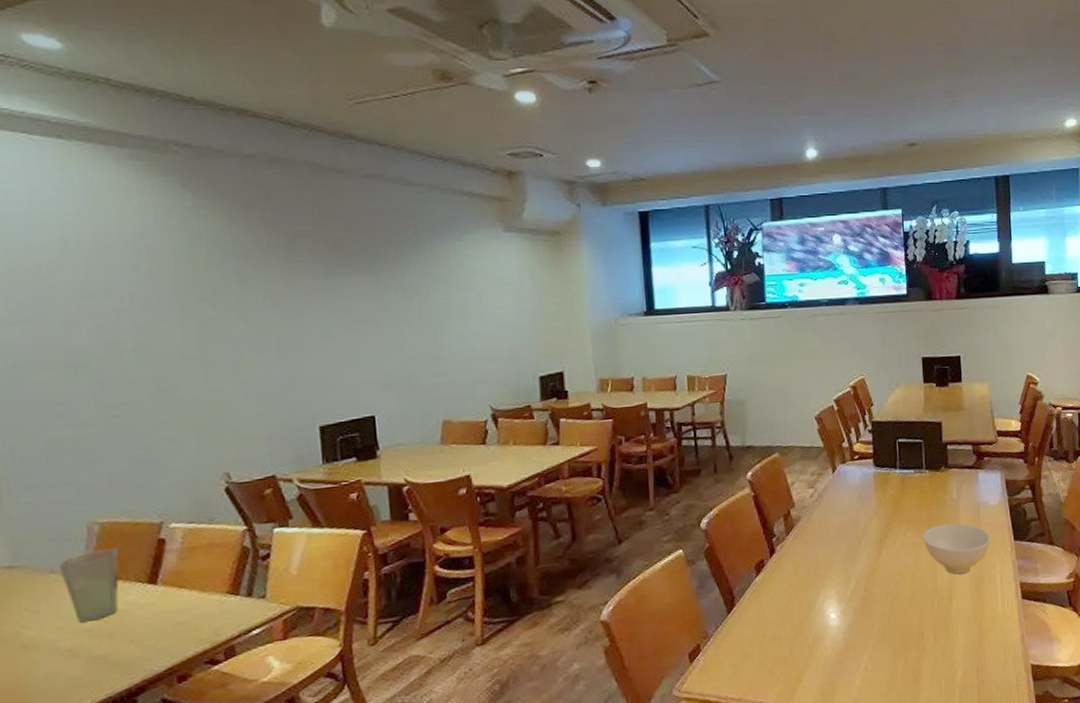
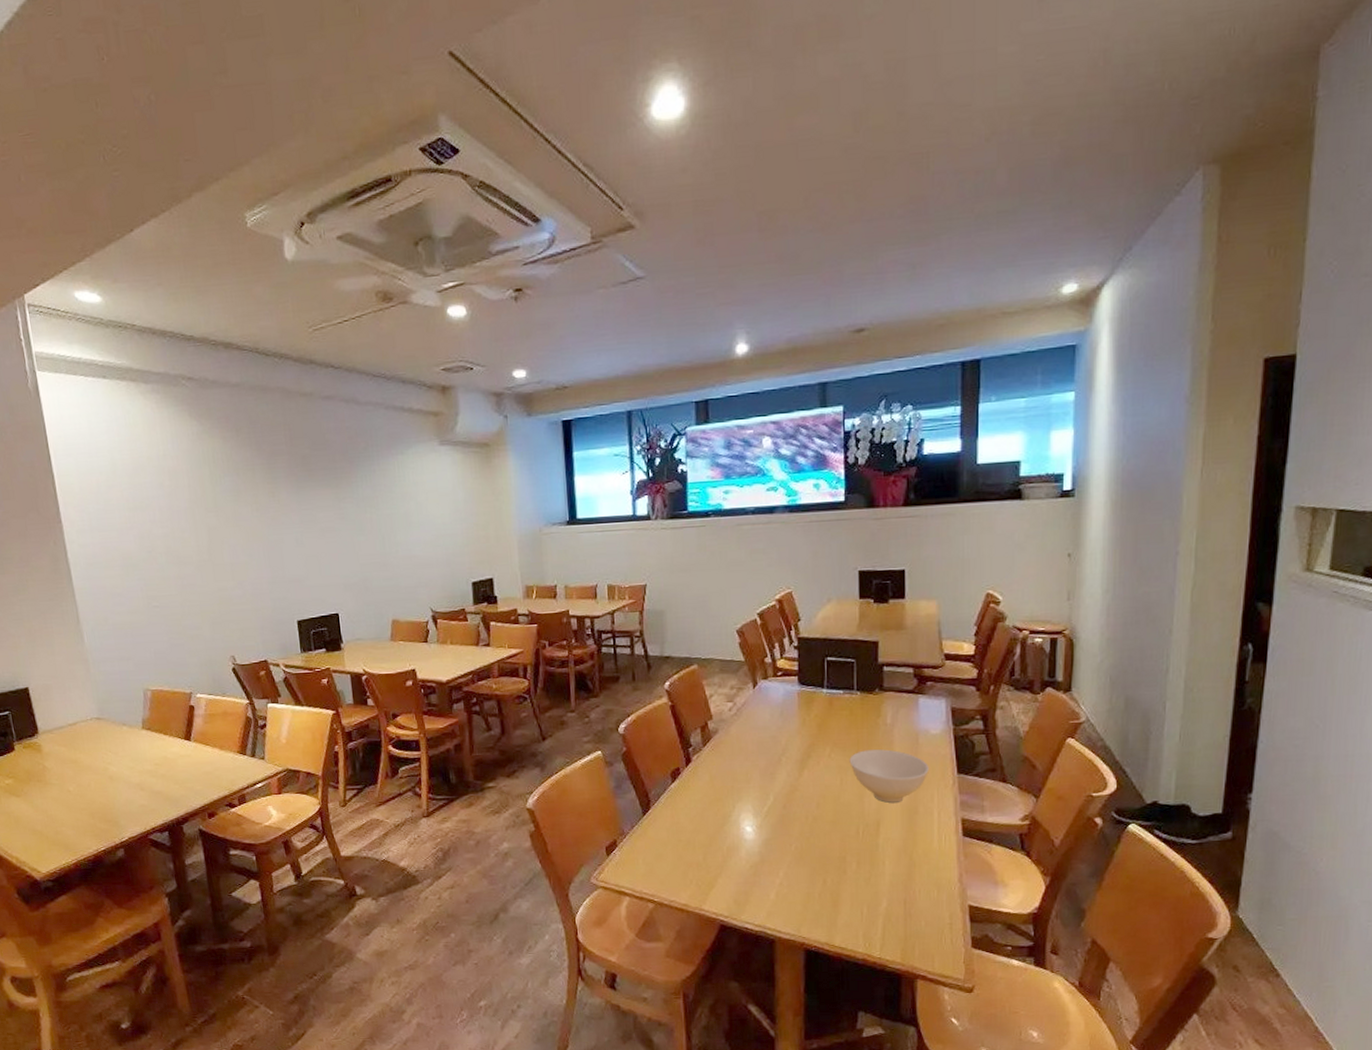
cup: present [58,548,120,623] -> none [127,710,167,765]

